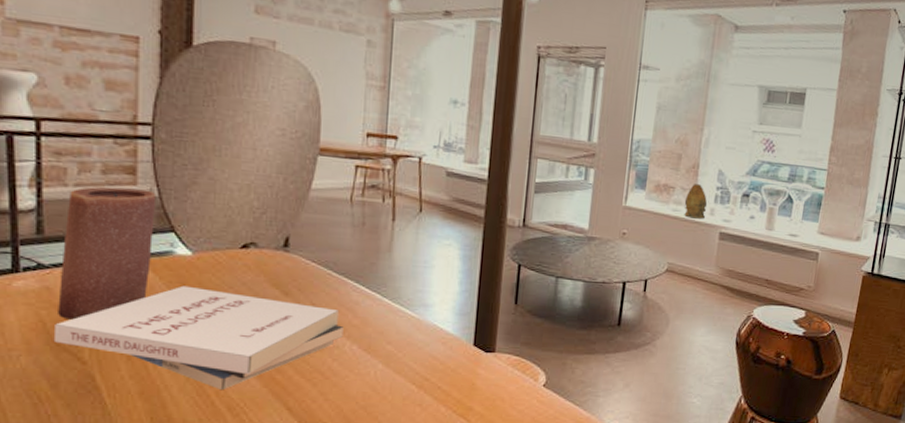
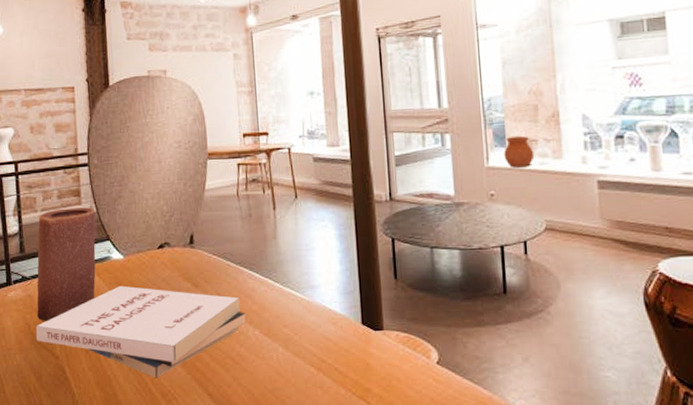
pottery: none [642,181,670,213] -> present [504,136,535,169]
ceramic vessel: present [684,184,708,220] -> none [550,133,578,171]

